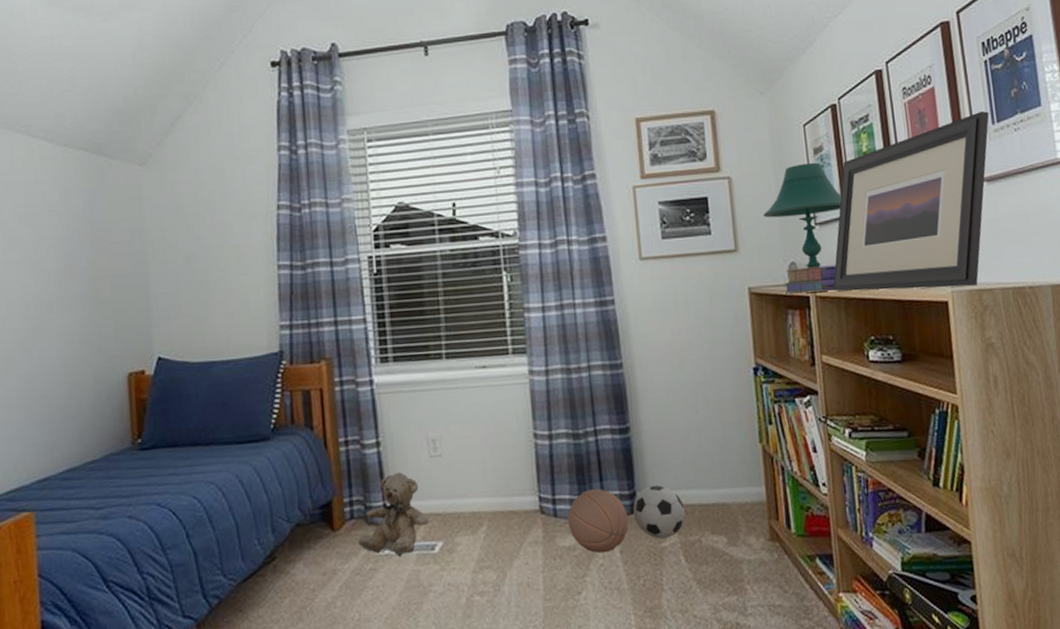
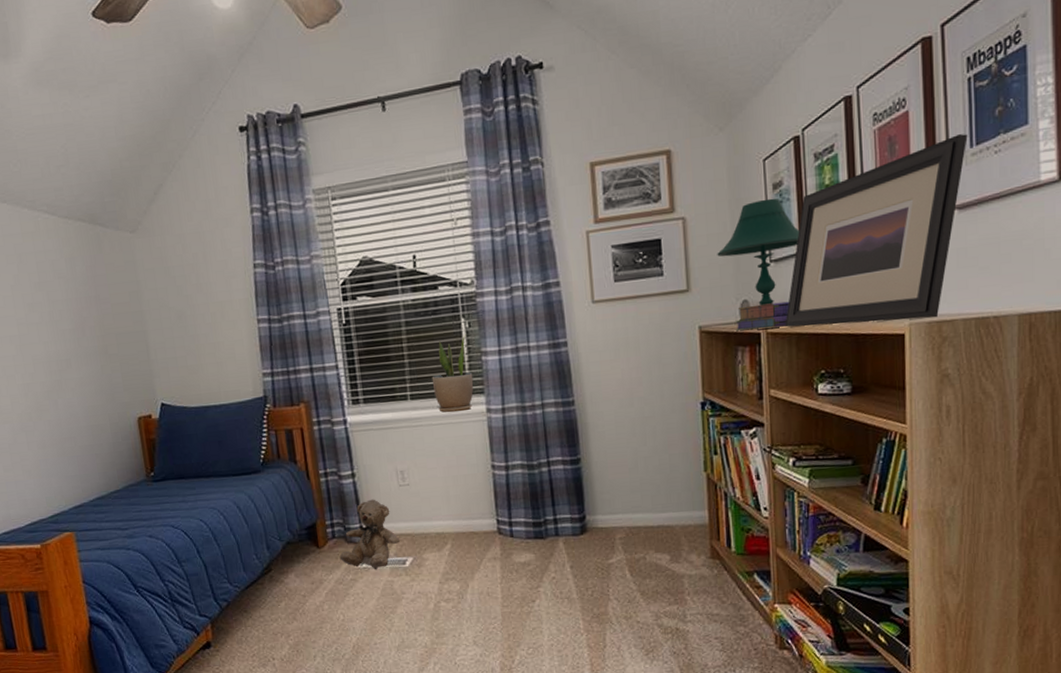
potted plant: none [469,289,515,375] -> present [431,334,474,413]
basketball: present [567,488,629,554] -> none [522,512,579,568]
soccer ball: present [633,484,685,539] -> none [582,509,631,556]

